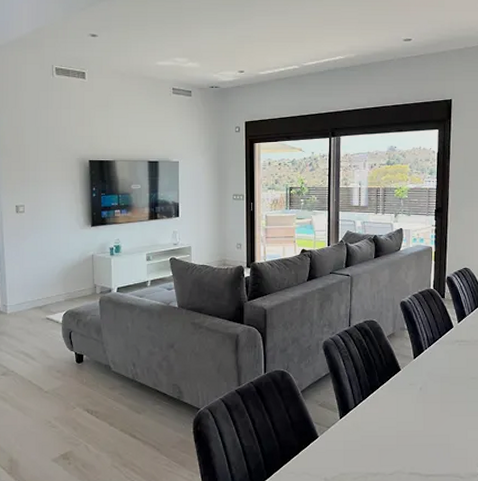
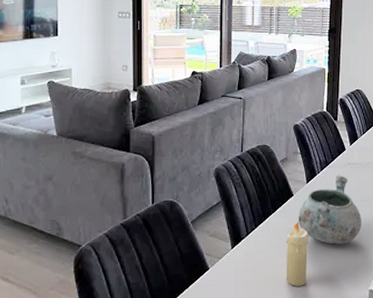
candle: none [393,396,416,459] -> present [286,221,309,287]
decorative bowl: none [406,351,470,420] -> present [299,175,361,245]

